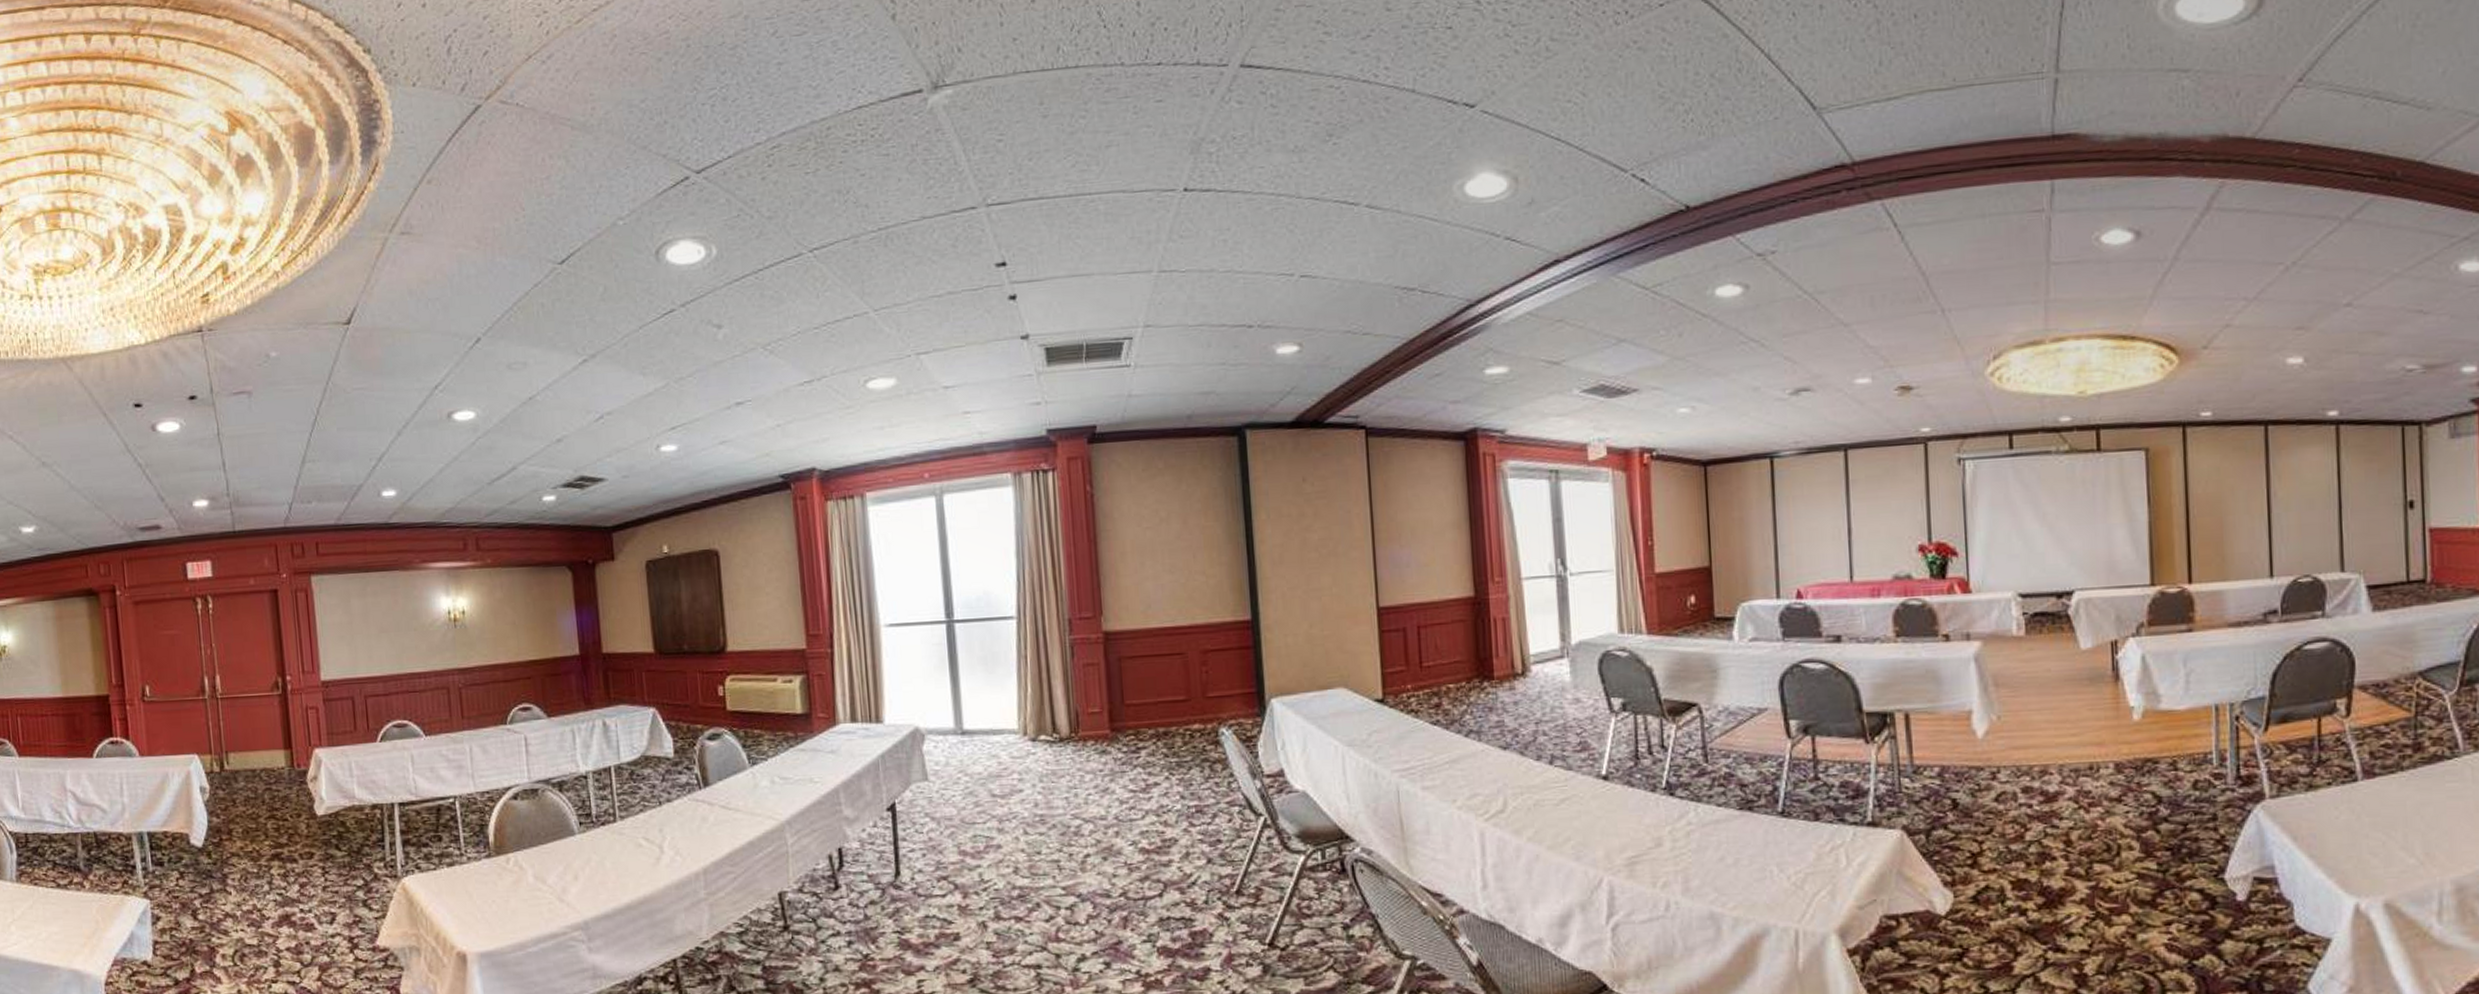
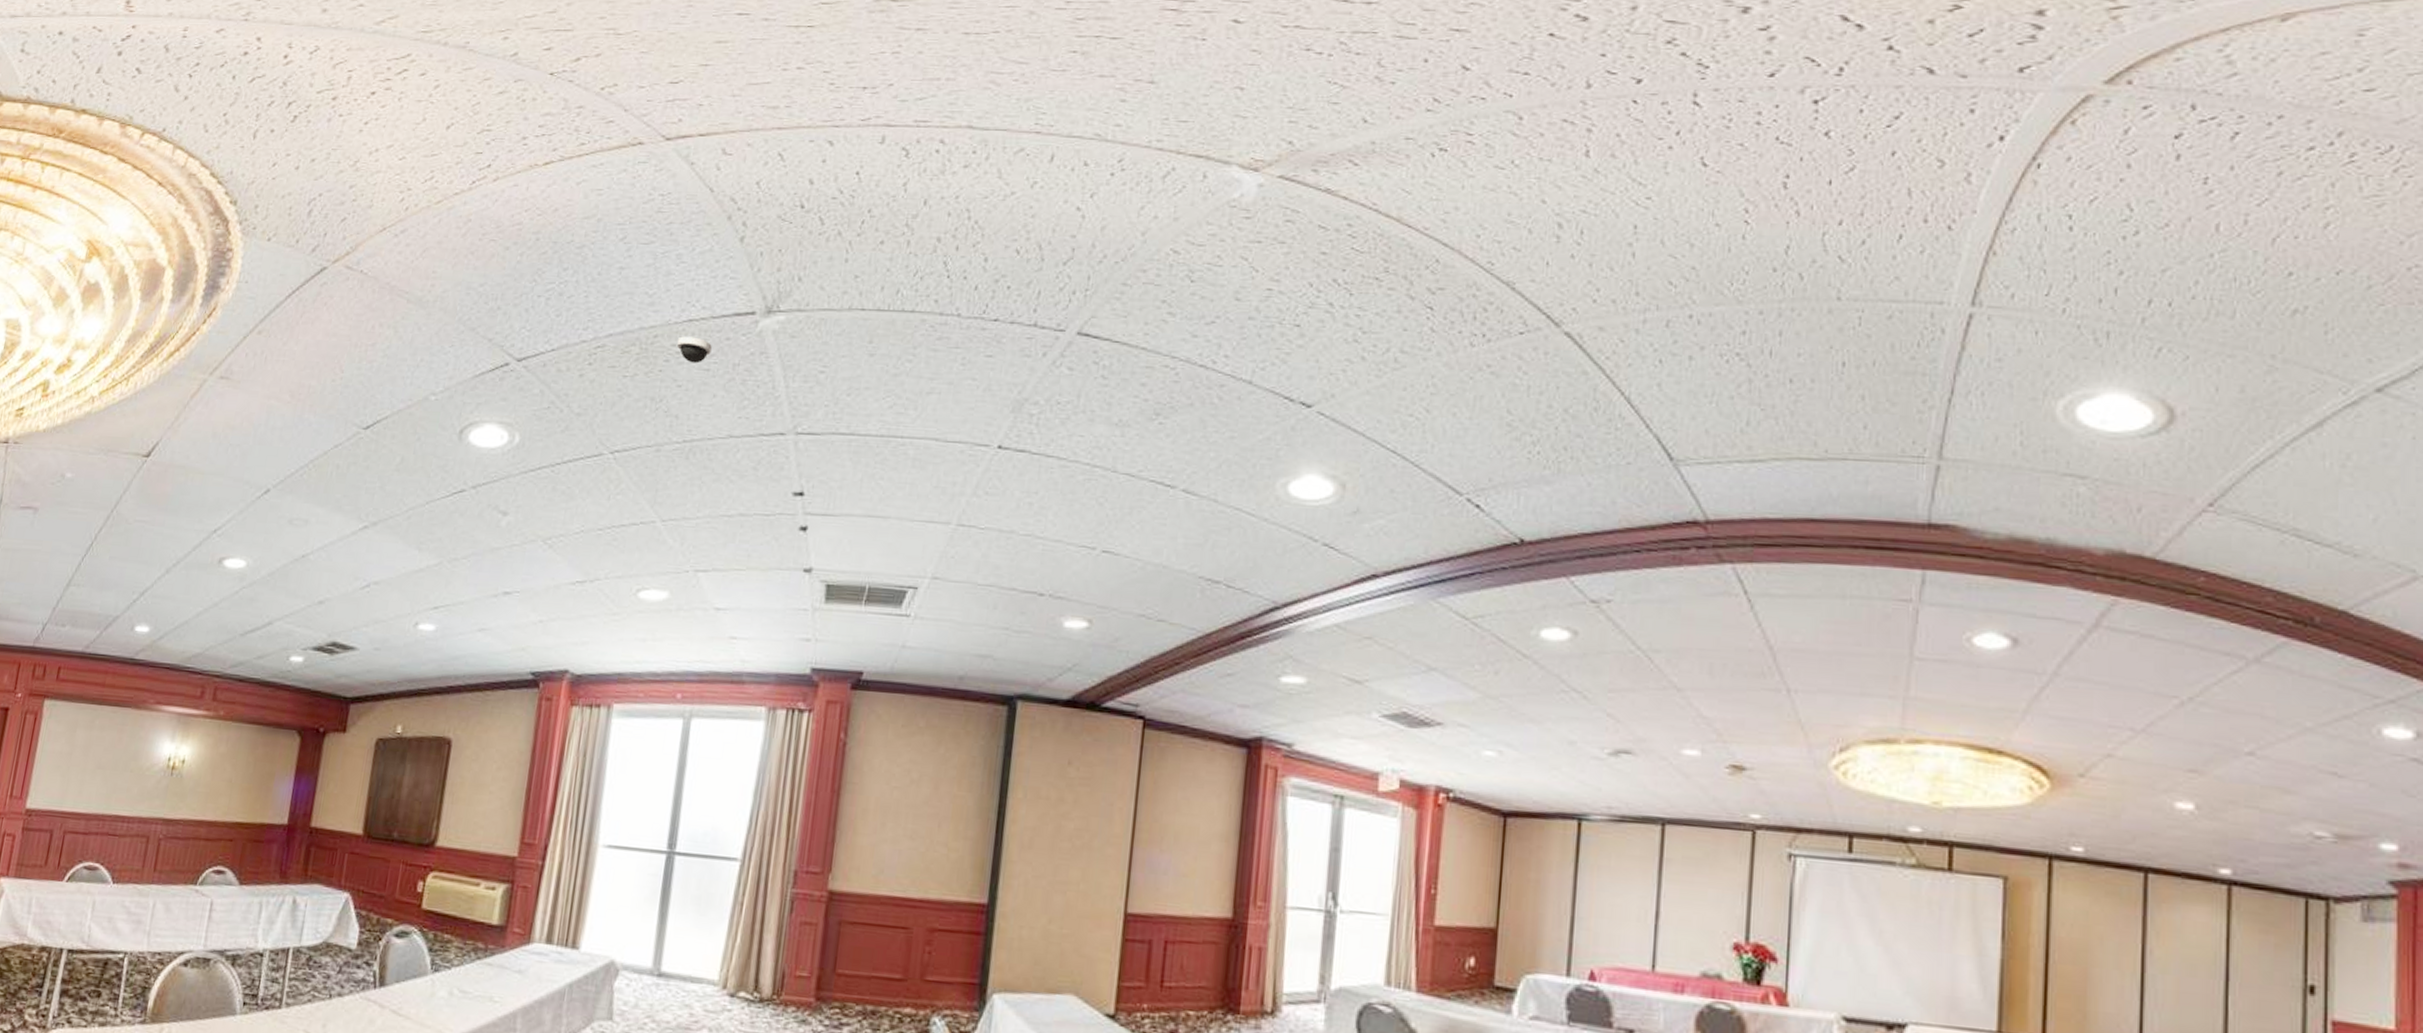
dome security camera: none [851,123,887,150] -> present [677,336,712,364]

